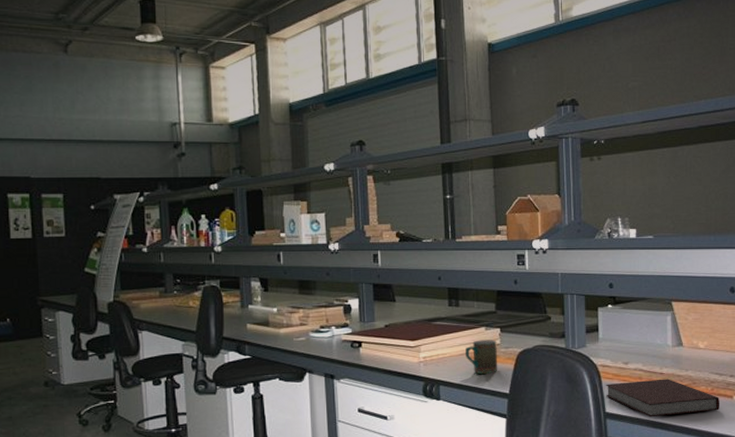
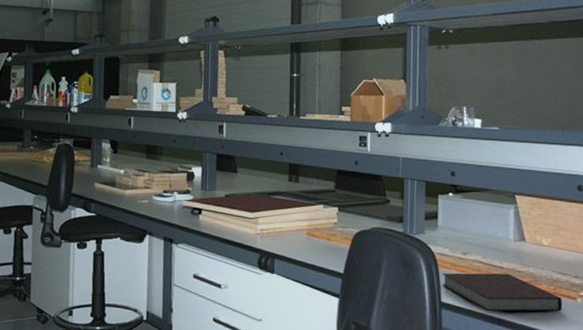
mug: present [466,340,498,375] -> none [302,217,334,252]

